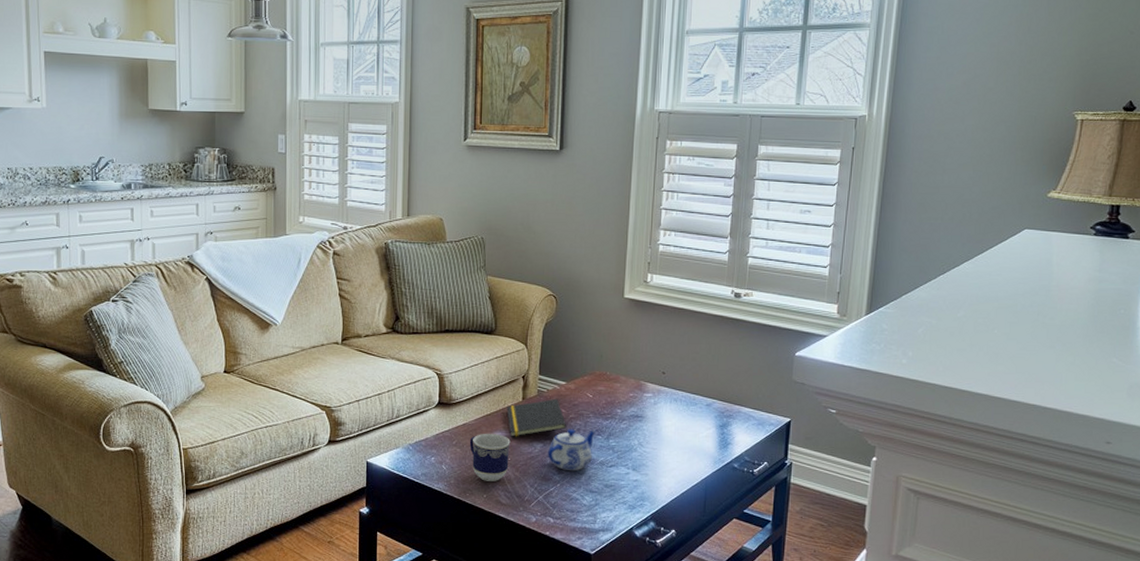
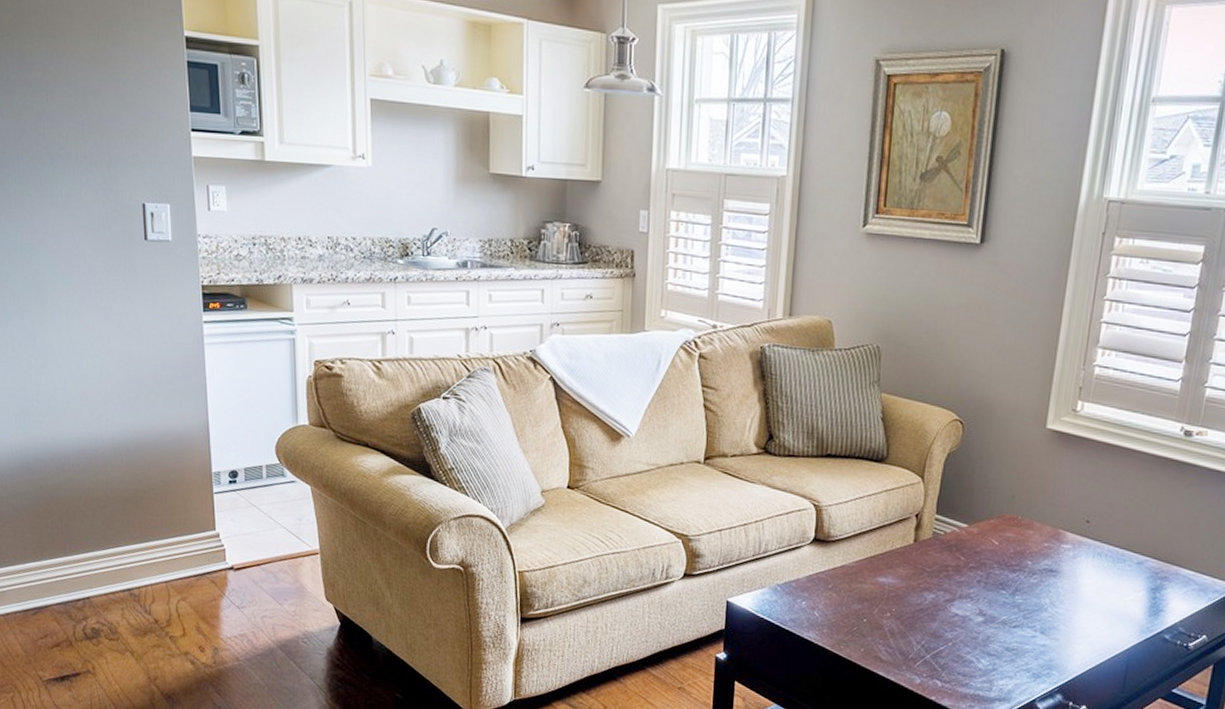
cup: present [469,433,511,481] -> none [847,578,897,635]
notepad: present [506,398,567,437] -> none [894,543,966,585]
teapot: present [548,429,596,471] -> none [940,580,1000,629]

